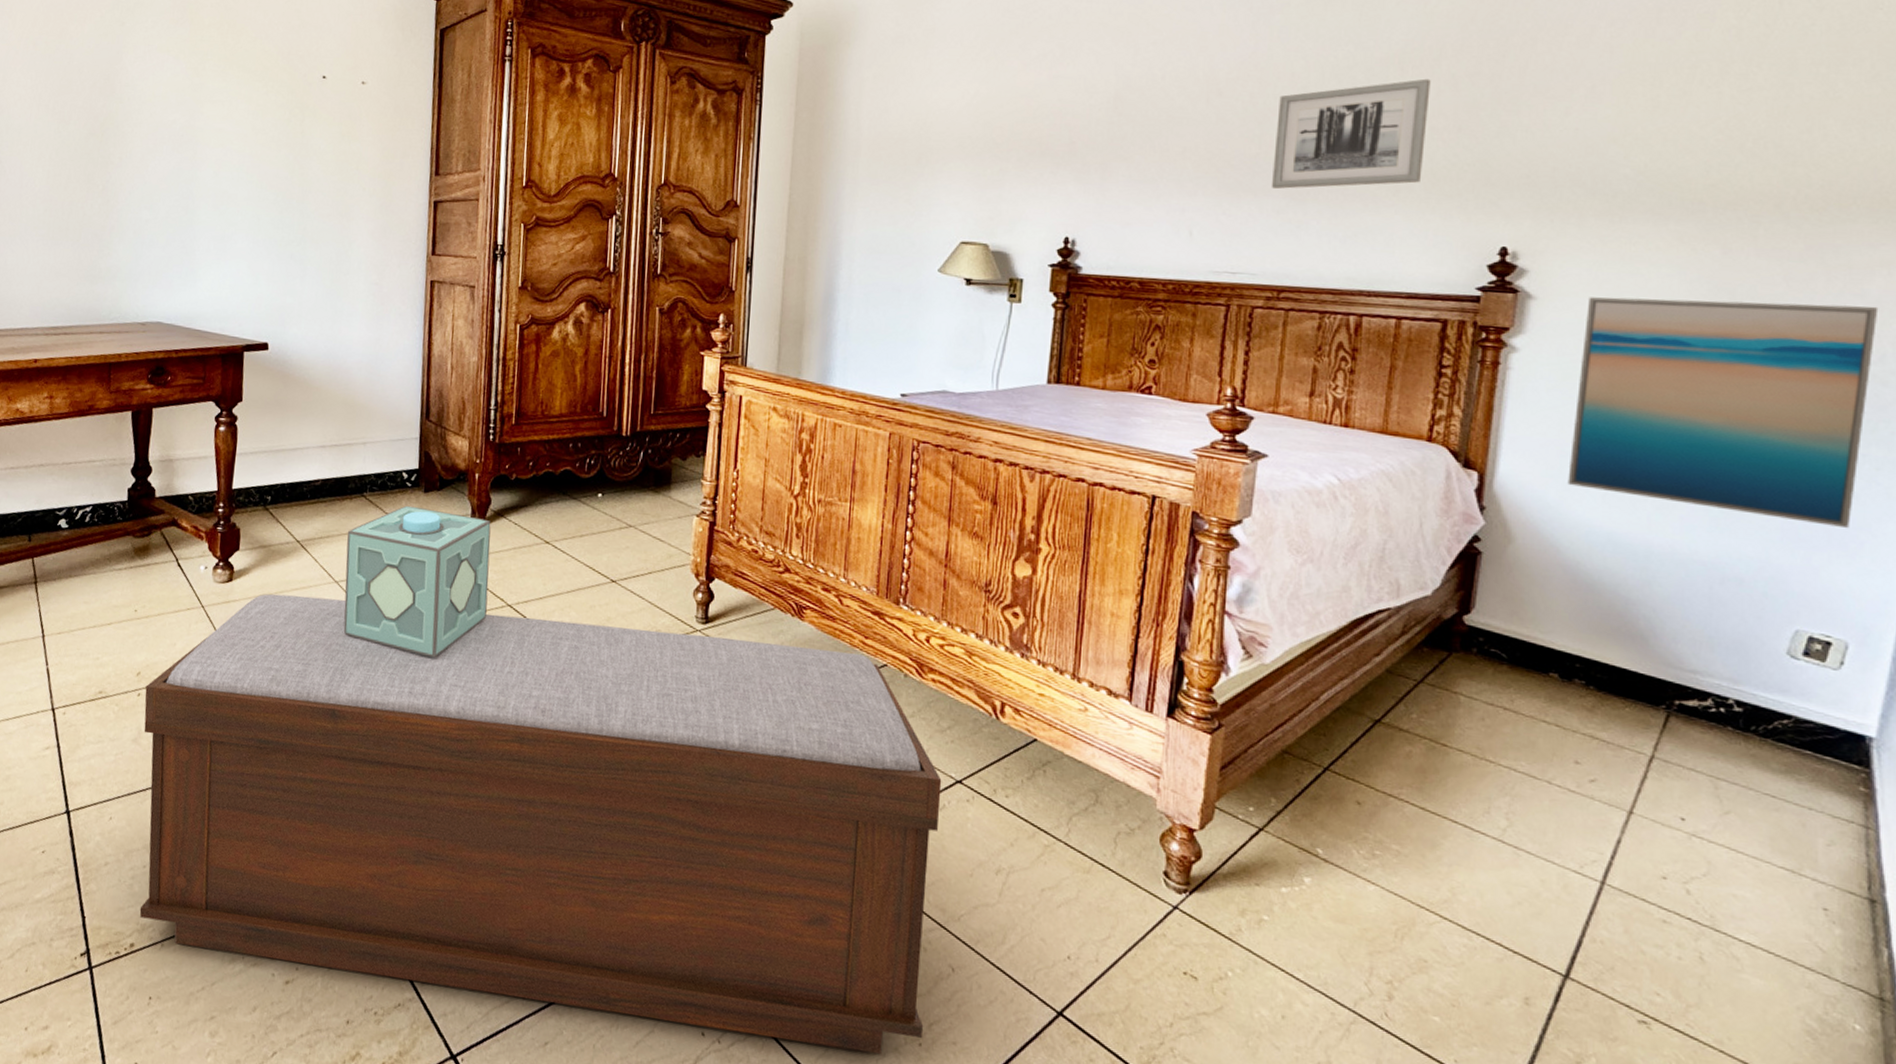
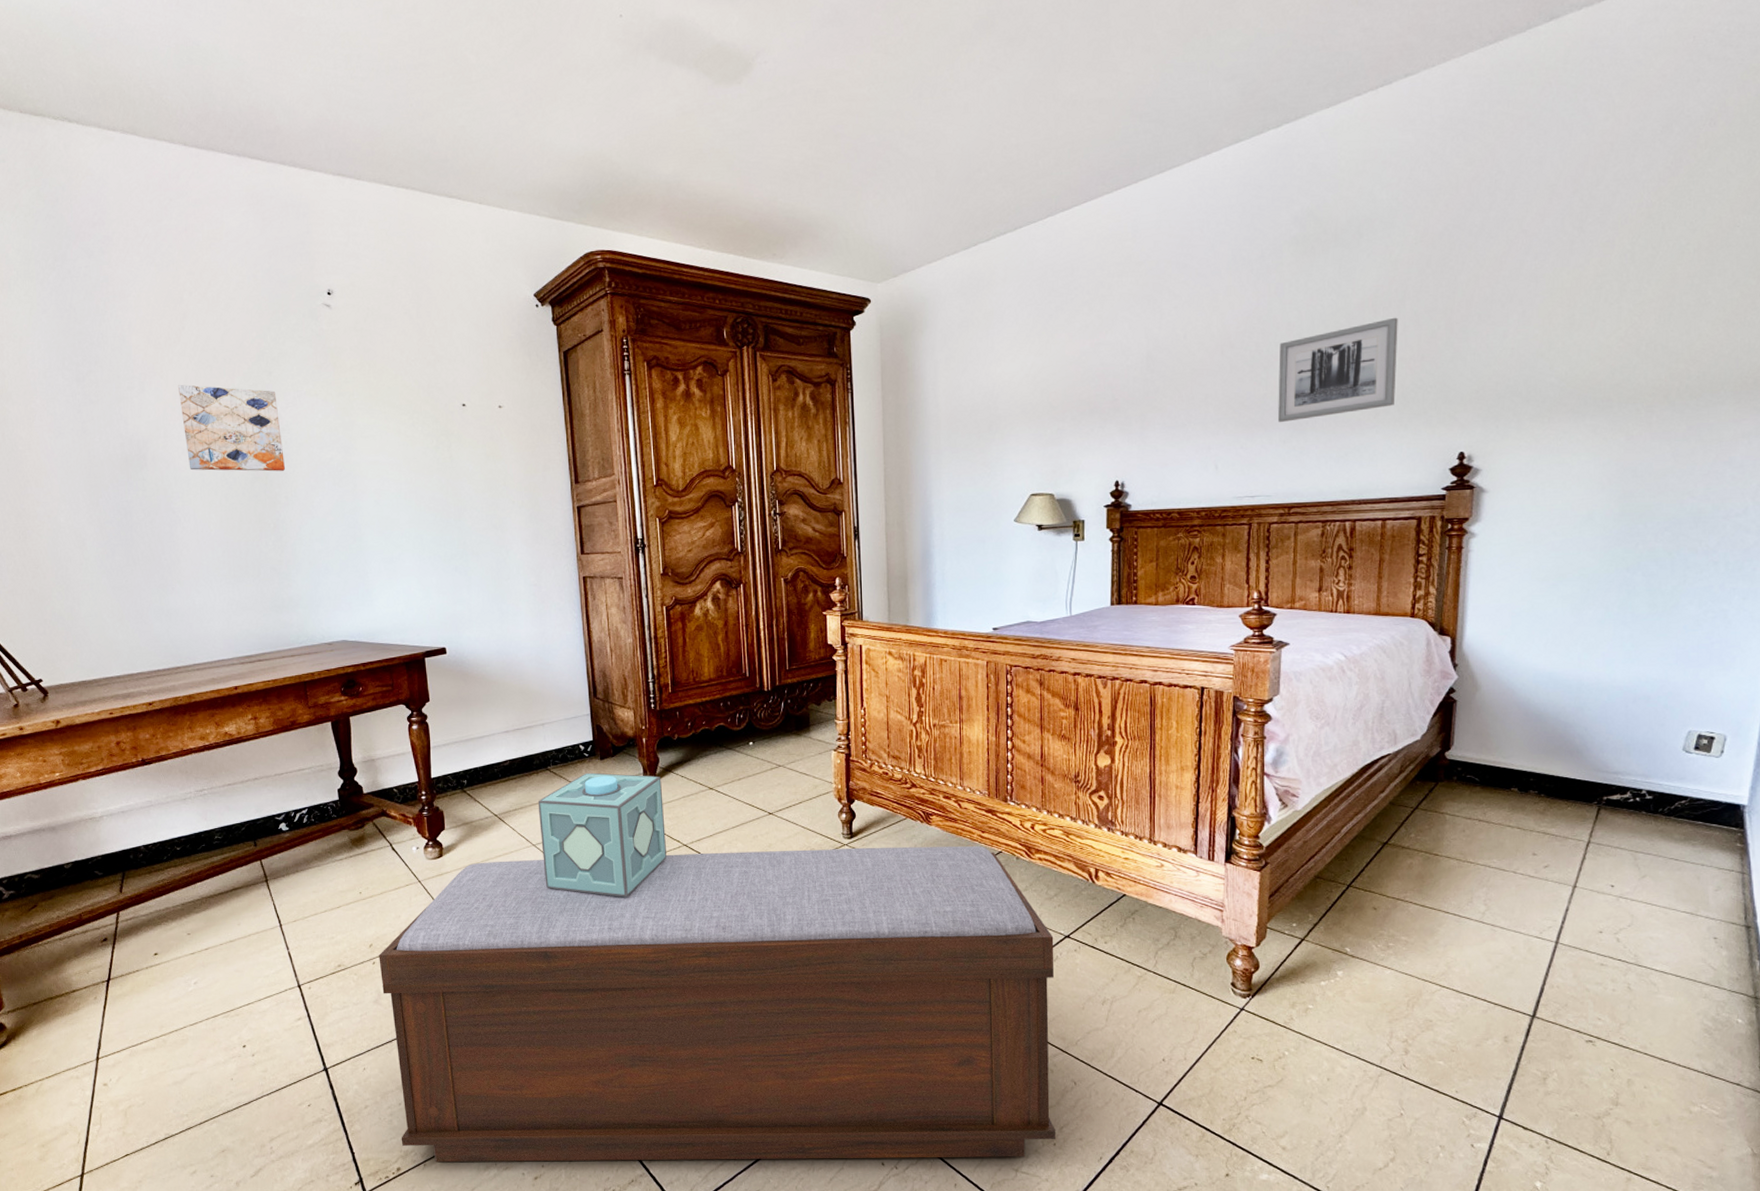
wall art: none [23,27,126,130] -> present [178,385,285,472]
wall art: present [1567,297,1879,529] -> none [1518,470,1742,648]

